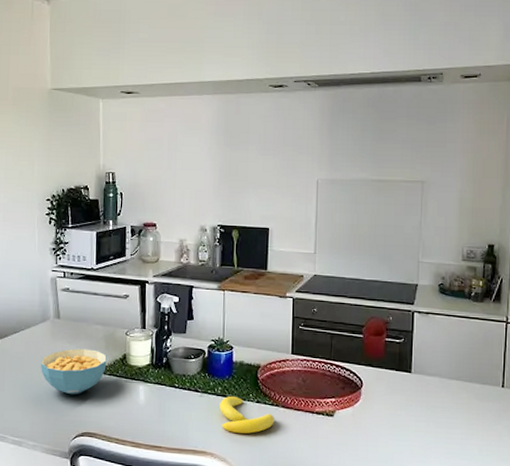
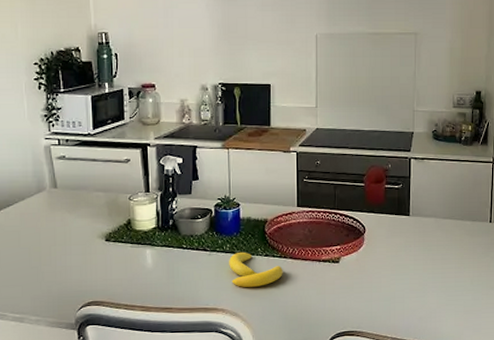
cereal bowl: present [40,348,107,395] -> none [38,217,110,265]

